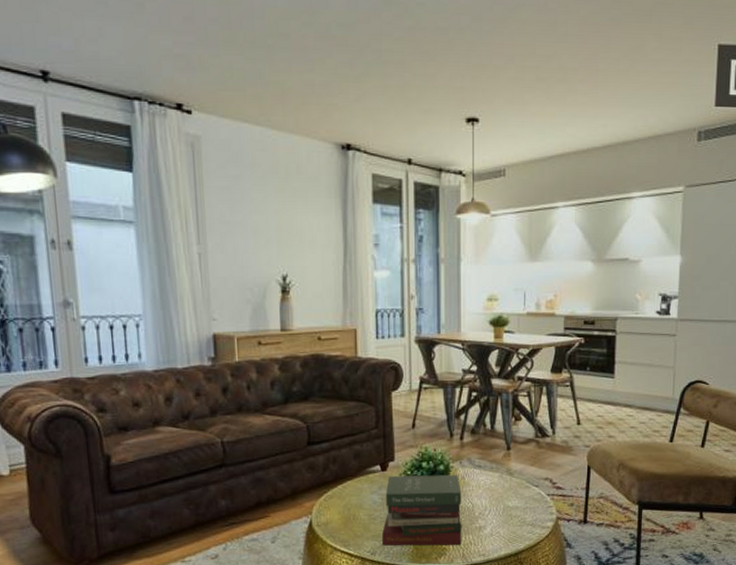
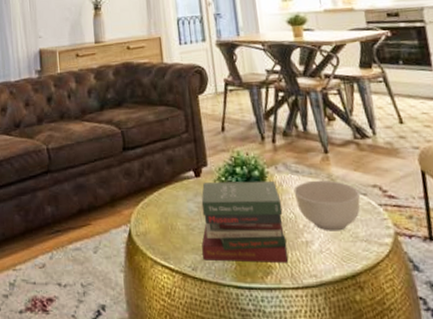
bowl: none [474,473,533,518] -> present [293,180,361,231]

